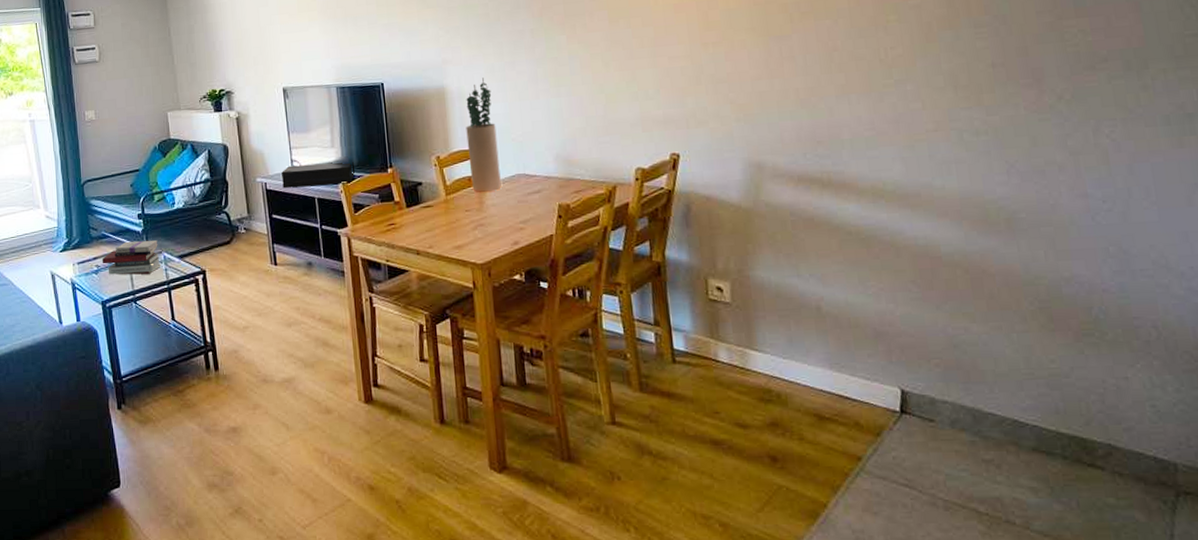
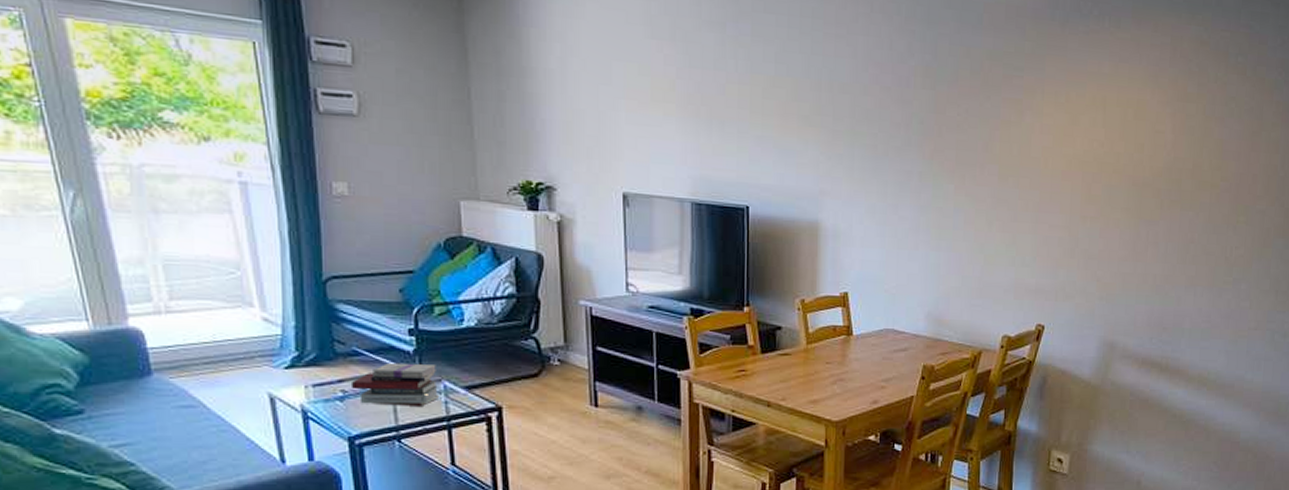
game console: present [281,162,355,189] -> none [613,290,704,319]
vase: present [466,78,502,192] -> none [836,218,870,345]

